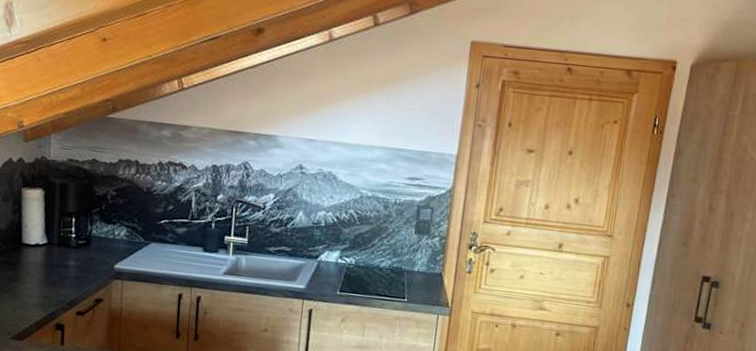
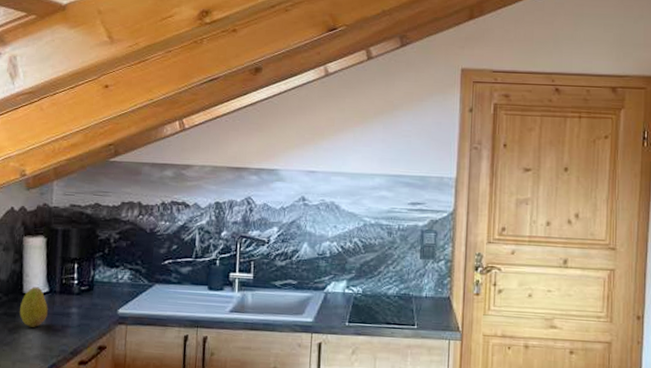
fruit: none [19,237,47,277] -> present [19,286,48,327]

